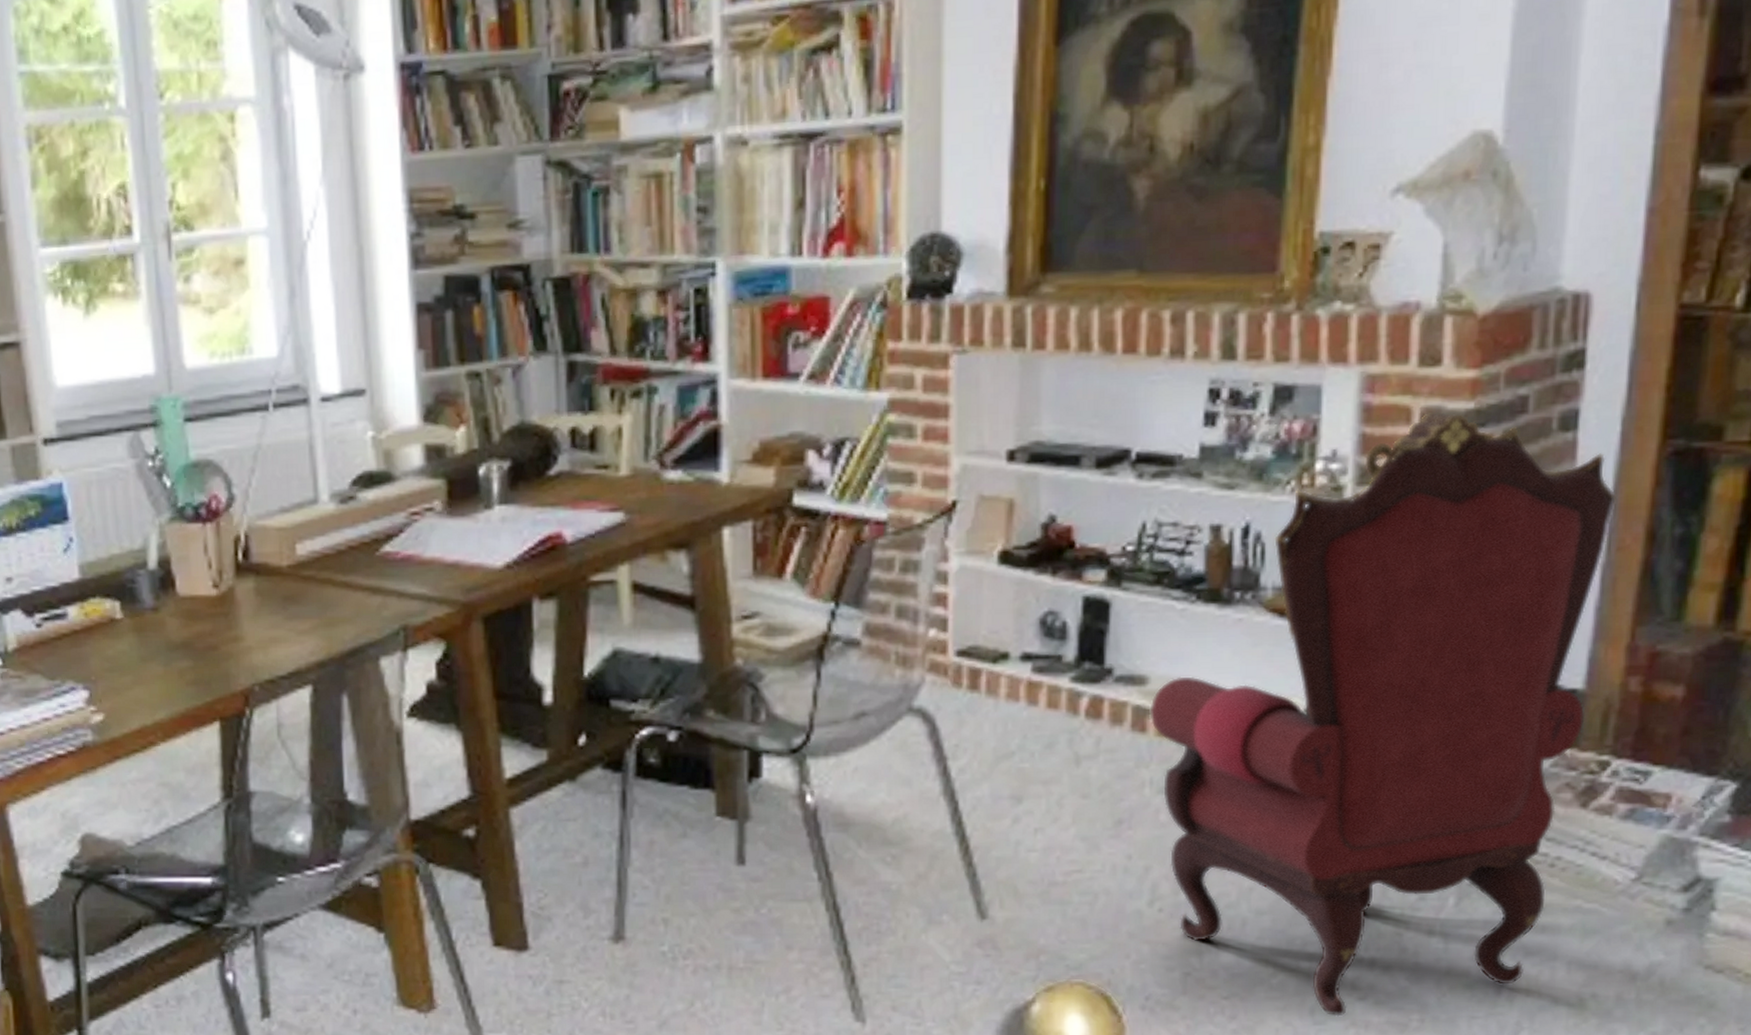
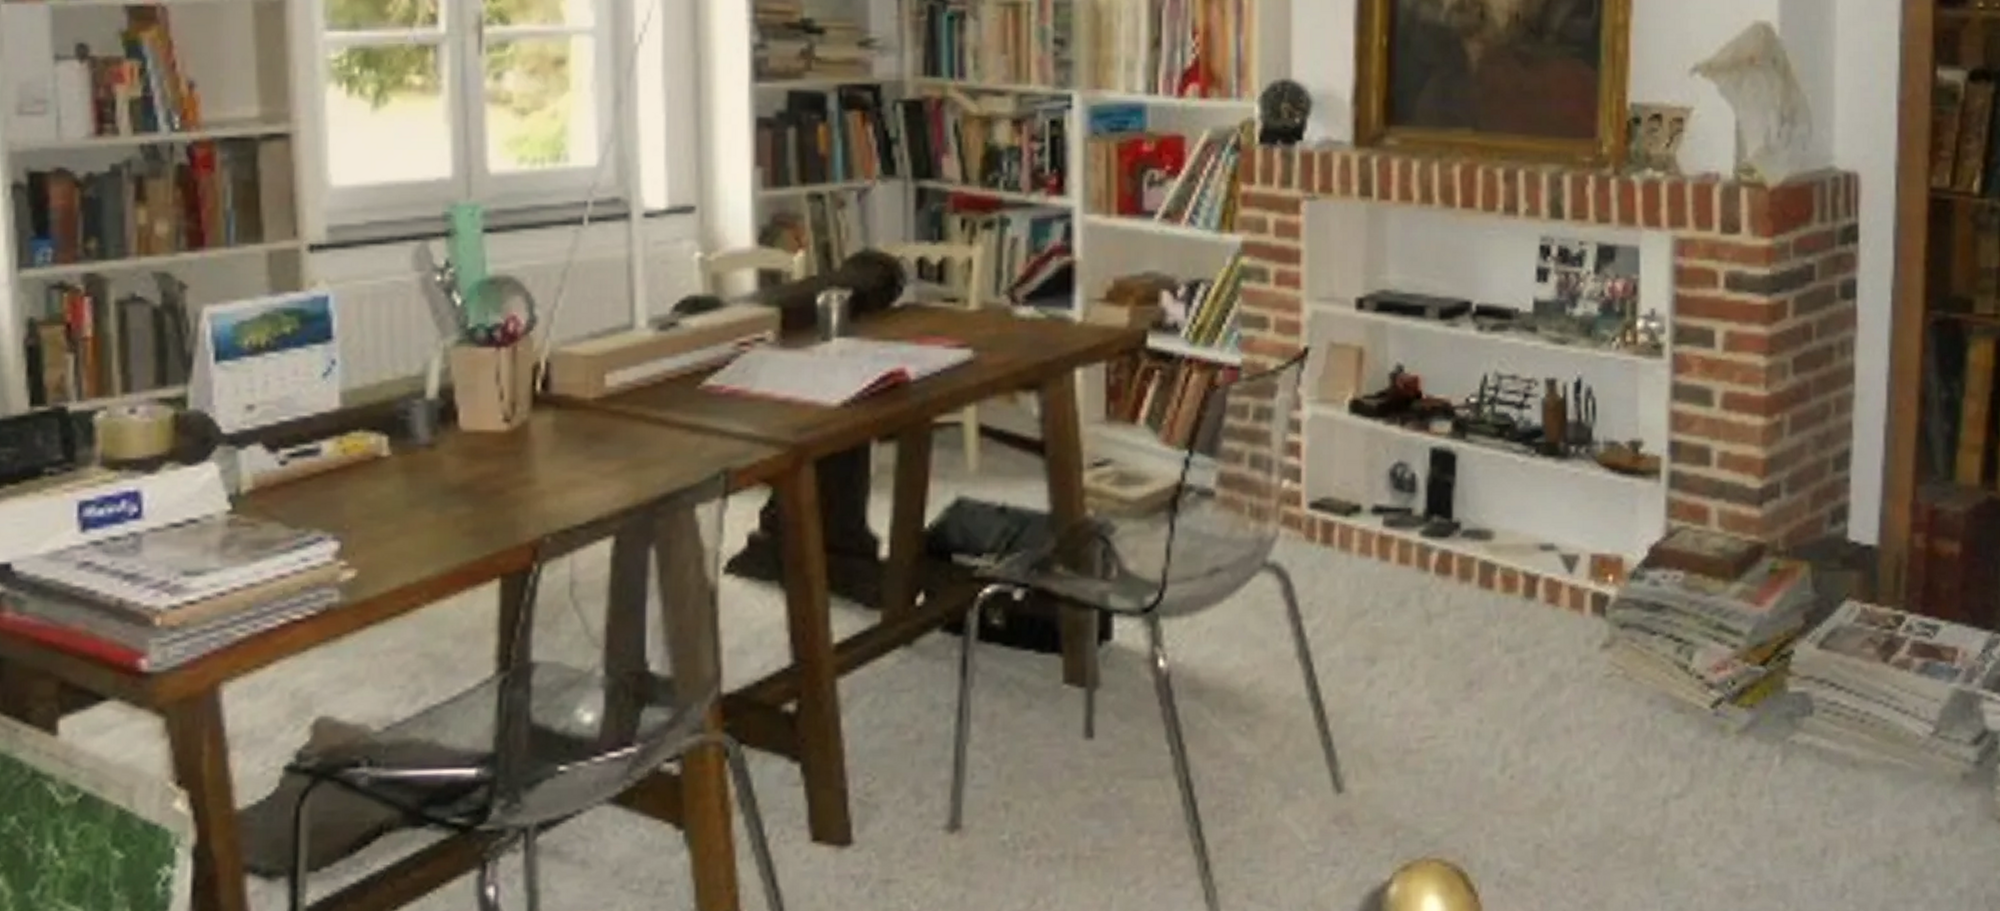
armchair: present [1149,412,1618,1017] -> none [1496,277,1893,886]

